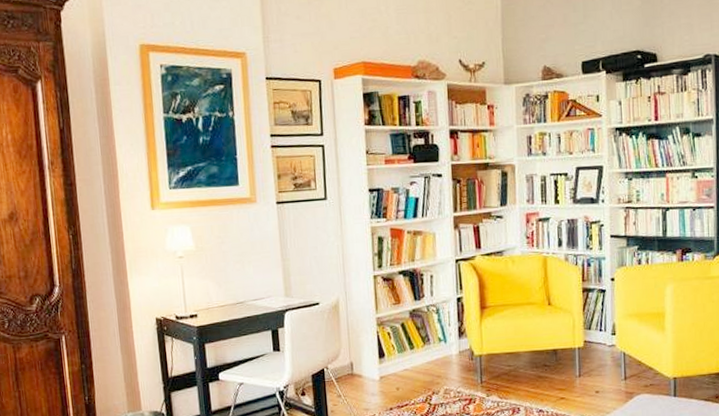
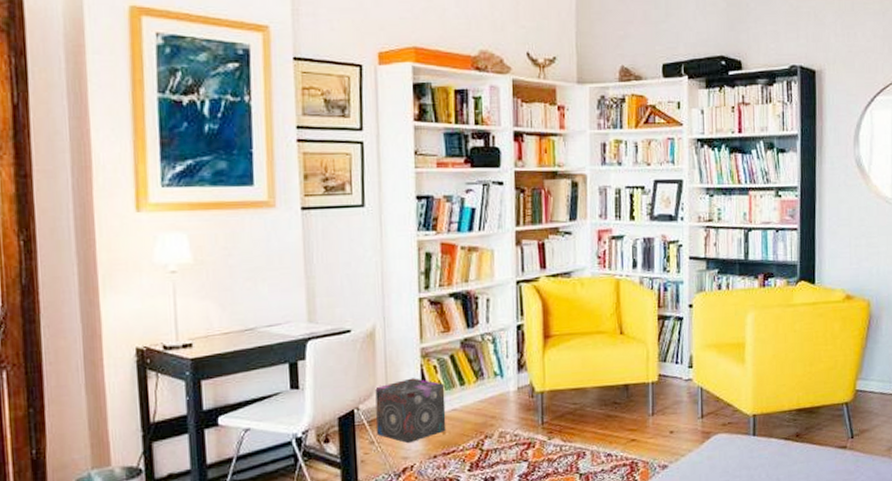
speaker: none [340,342,400,398] -> present [375,378,446,444]

